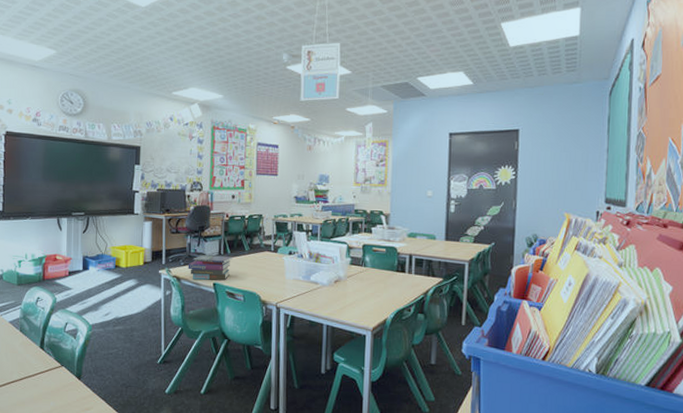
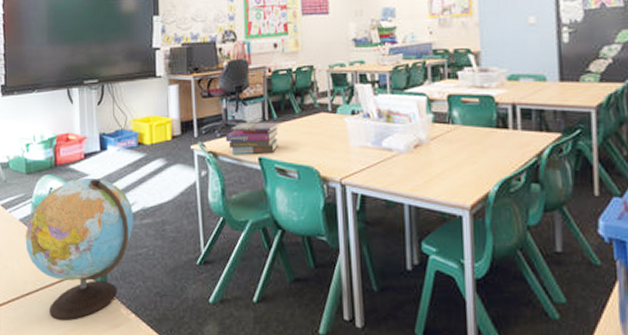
globe: none [13,290,108,404] -> present [25,177,134,320]

